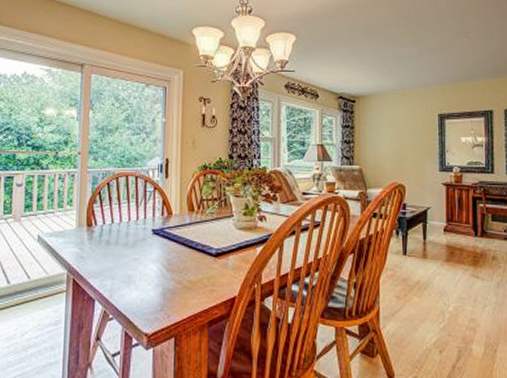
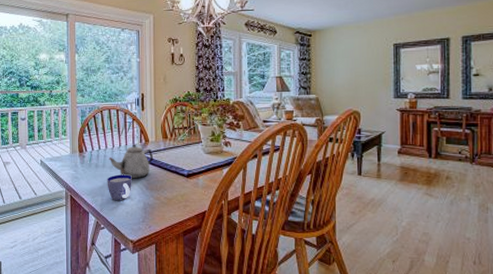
cup: none [119,253,150,284] -> present [107,174,132,200]
teapot: none [123,217,177,259] -> present [109,144,154,179]

